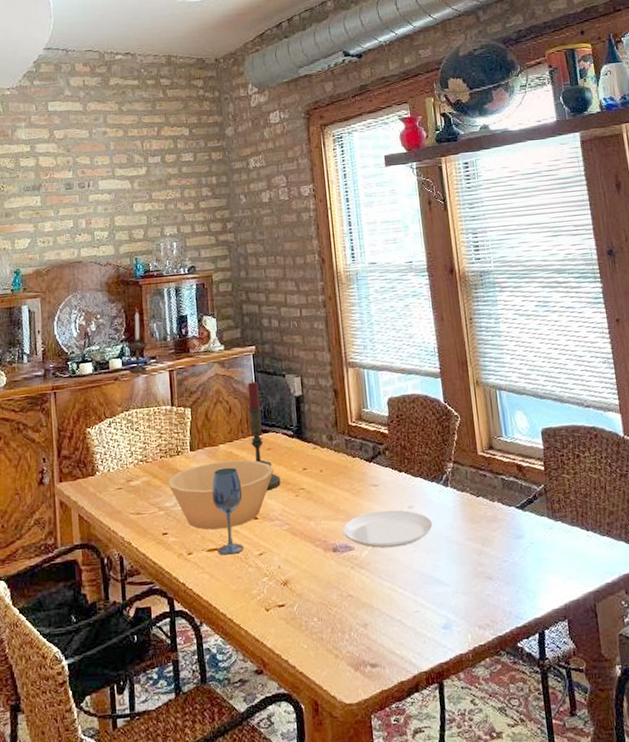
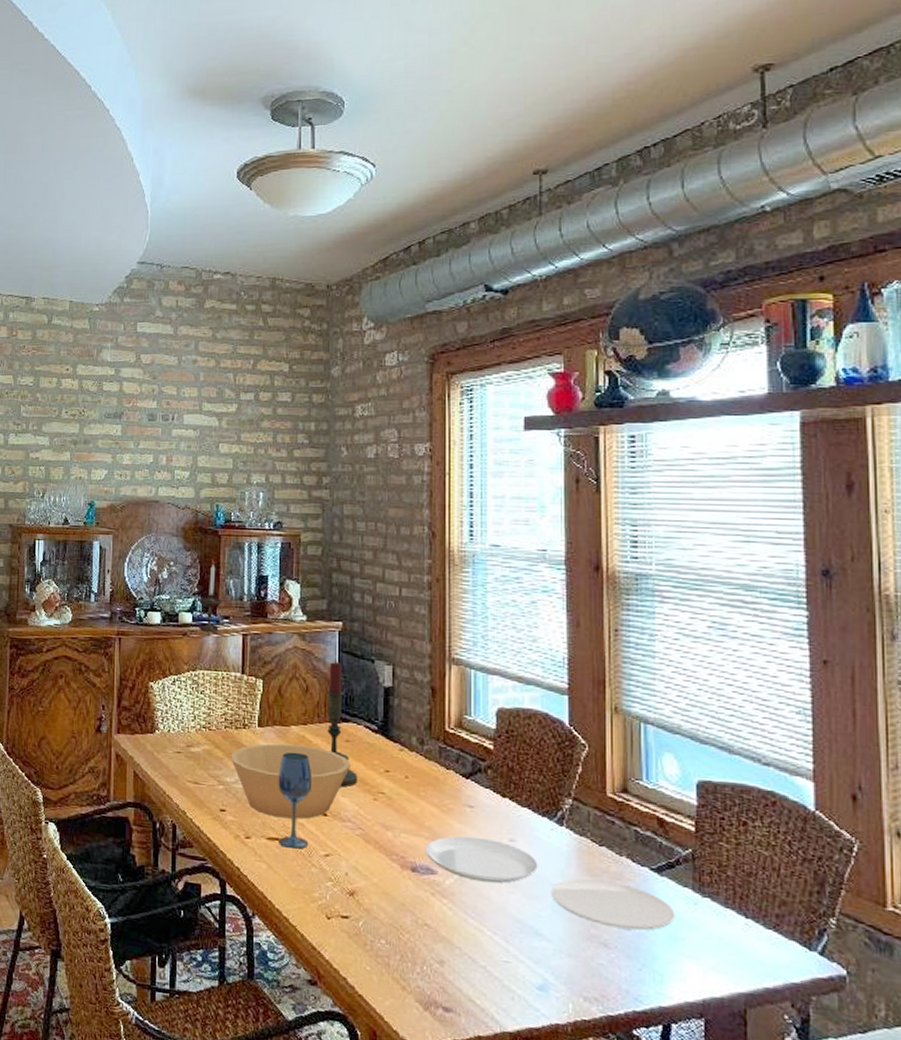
plate: none [445,524,538,562] -> present [551,879,675,931]

